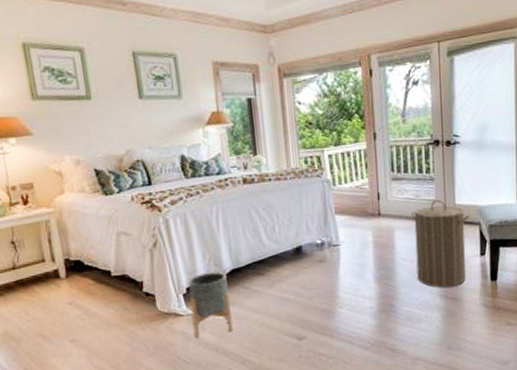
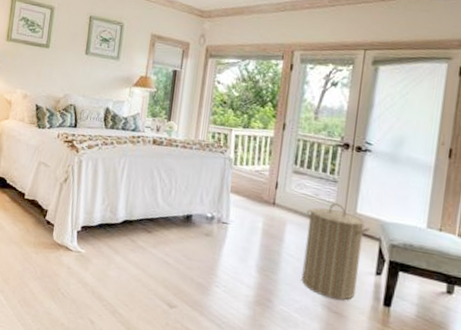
planter: present [188,272,233,338] -> none [77,216,118,278]

